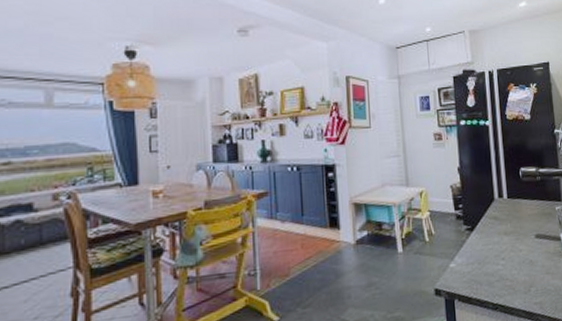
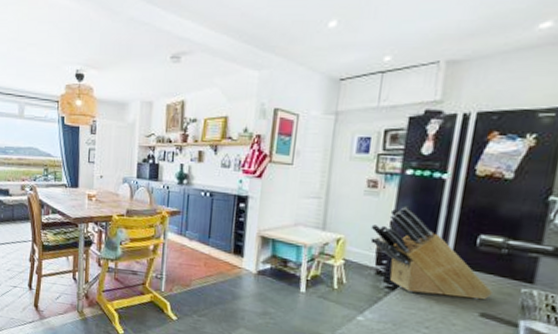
knife block: none [444,152,540,229] -> present [370,206,494,300]

